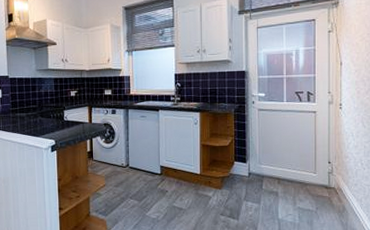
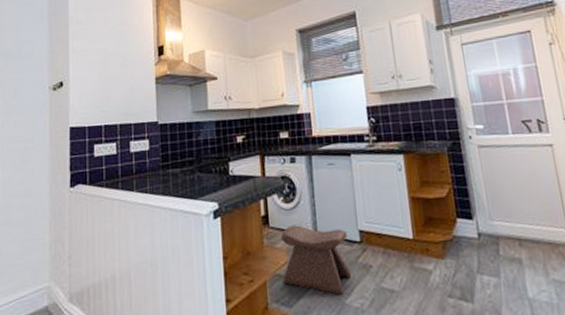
stool: none [101,159,152,209] -> present [280,225,352,295]

